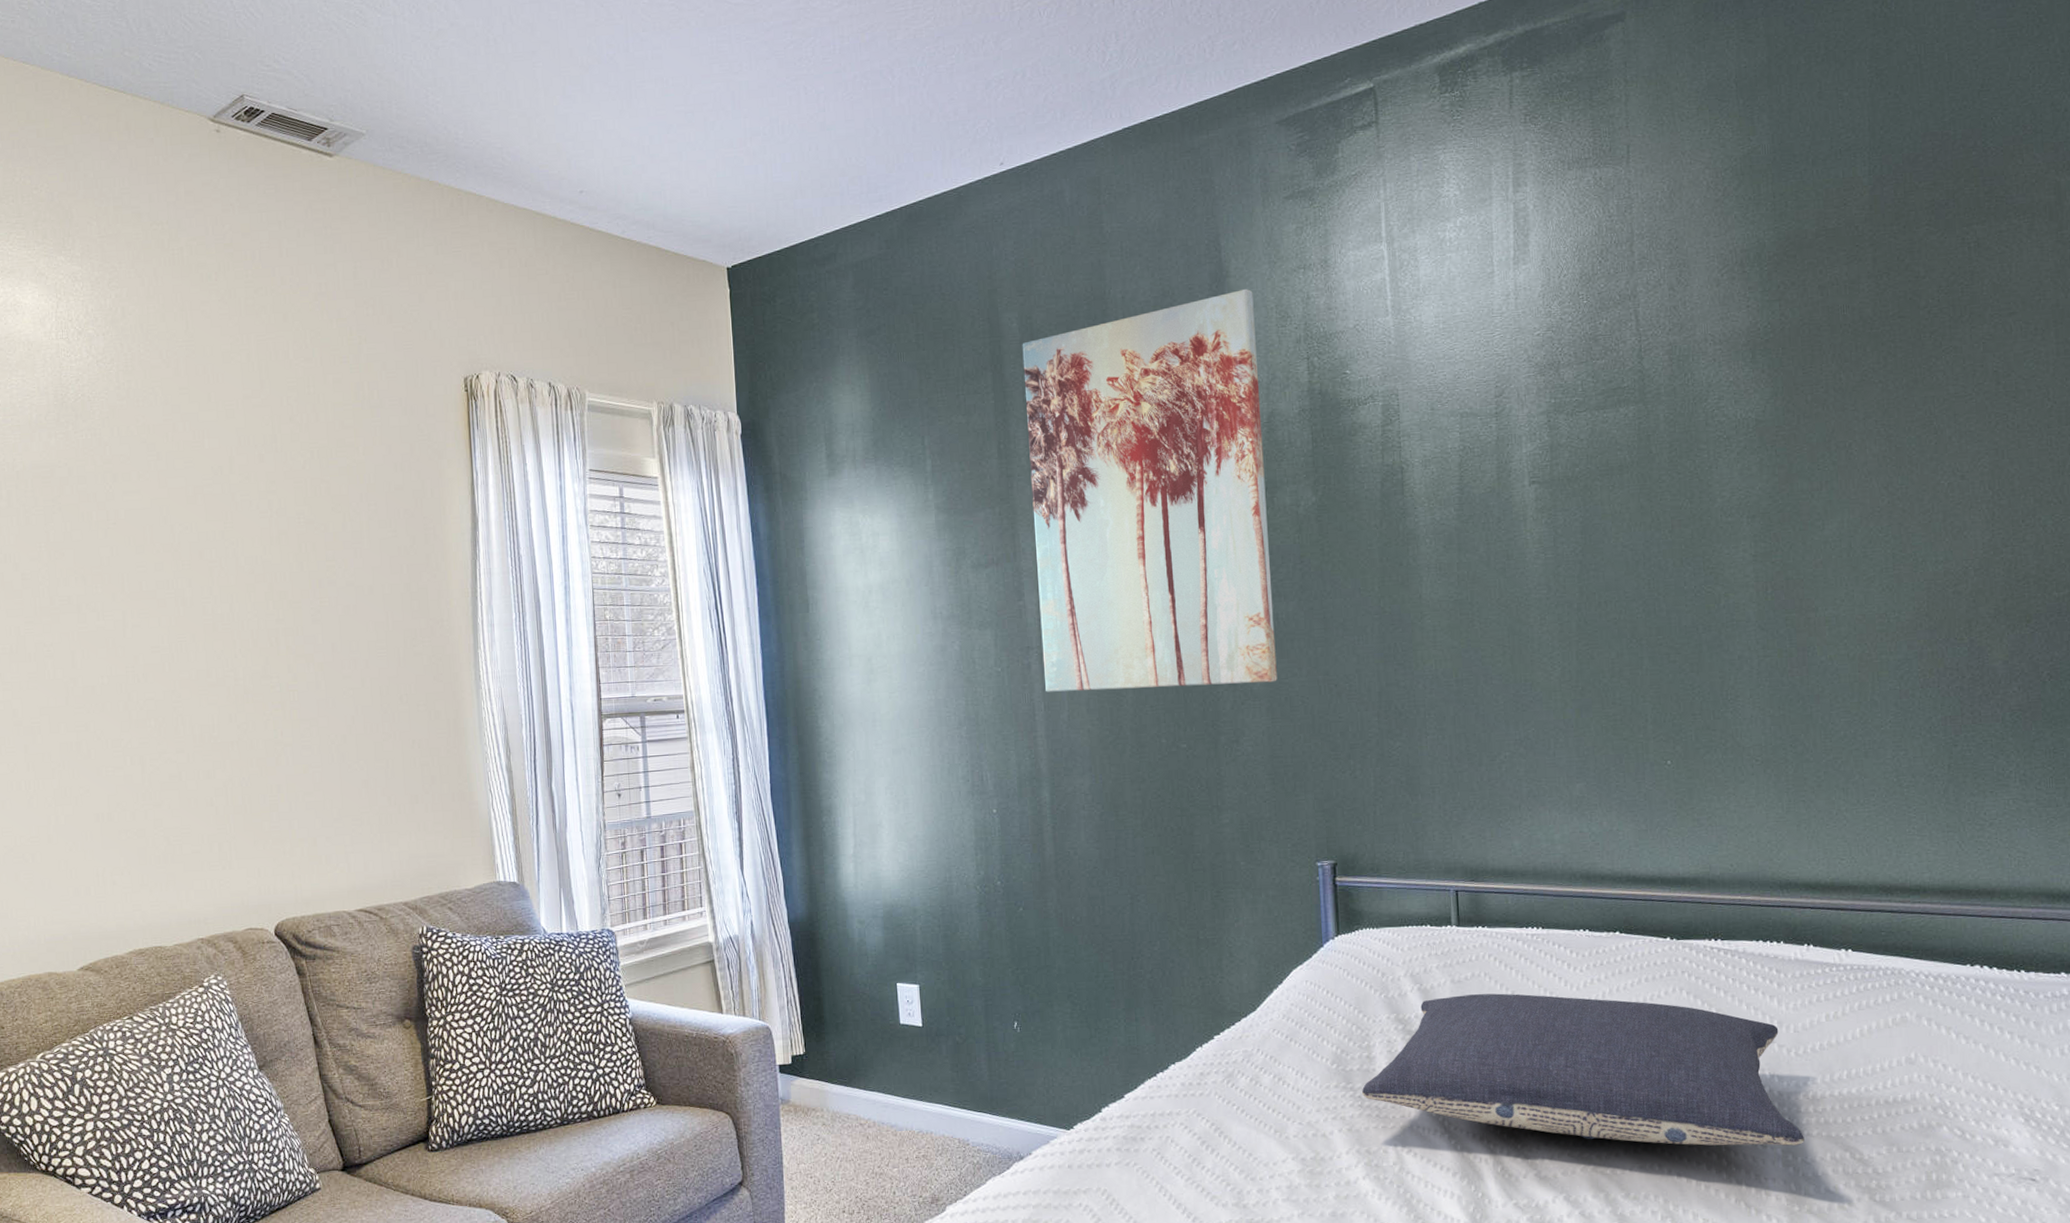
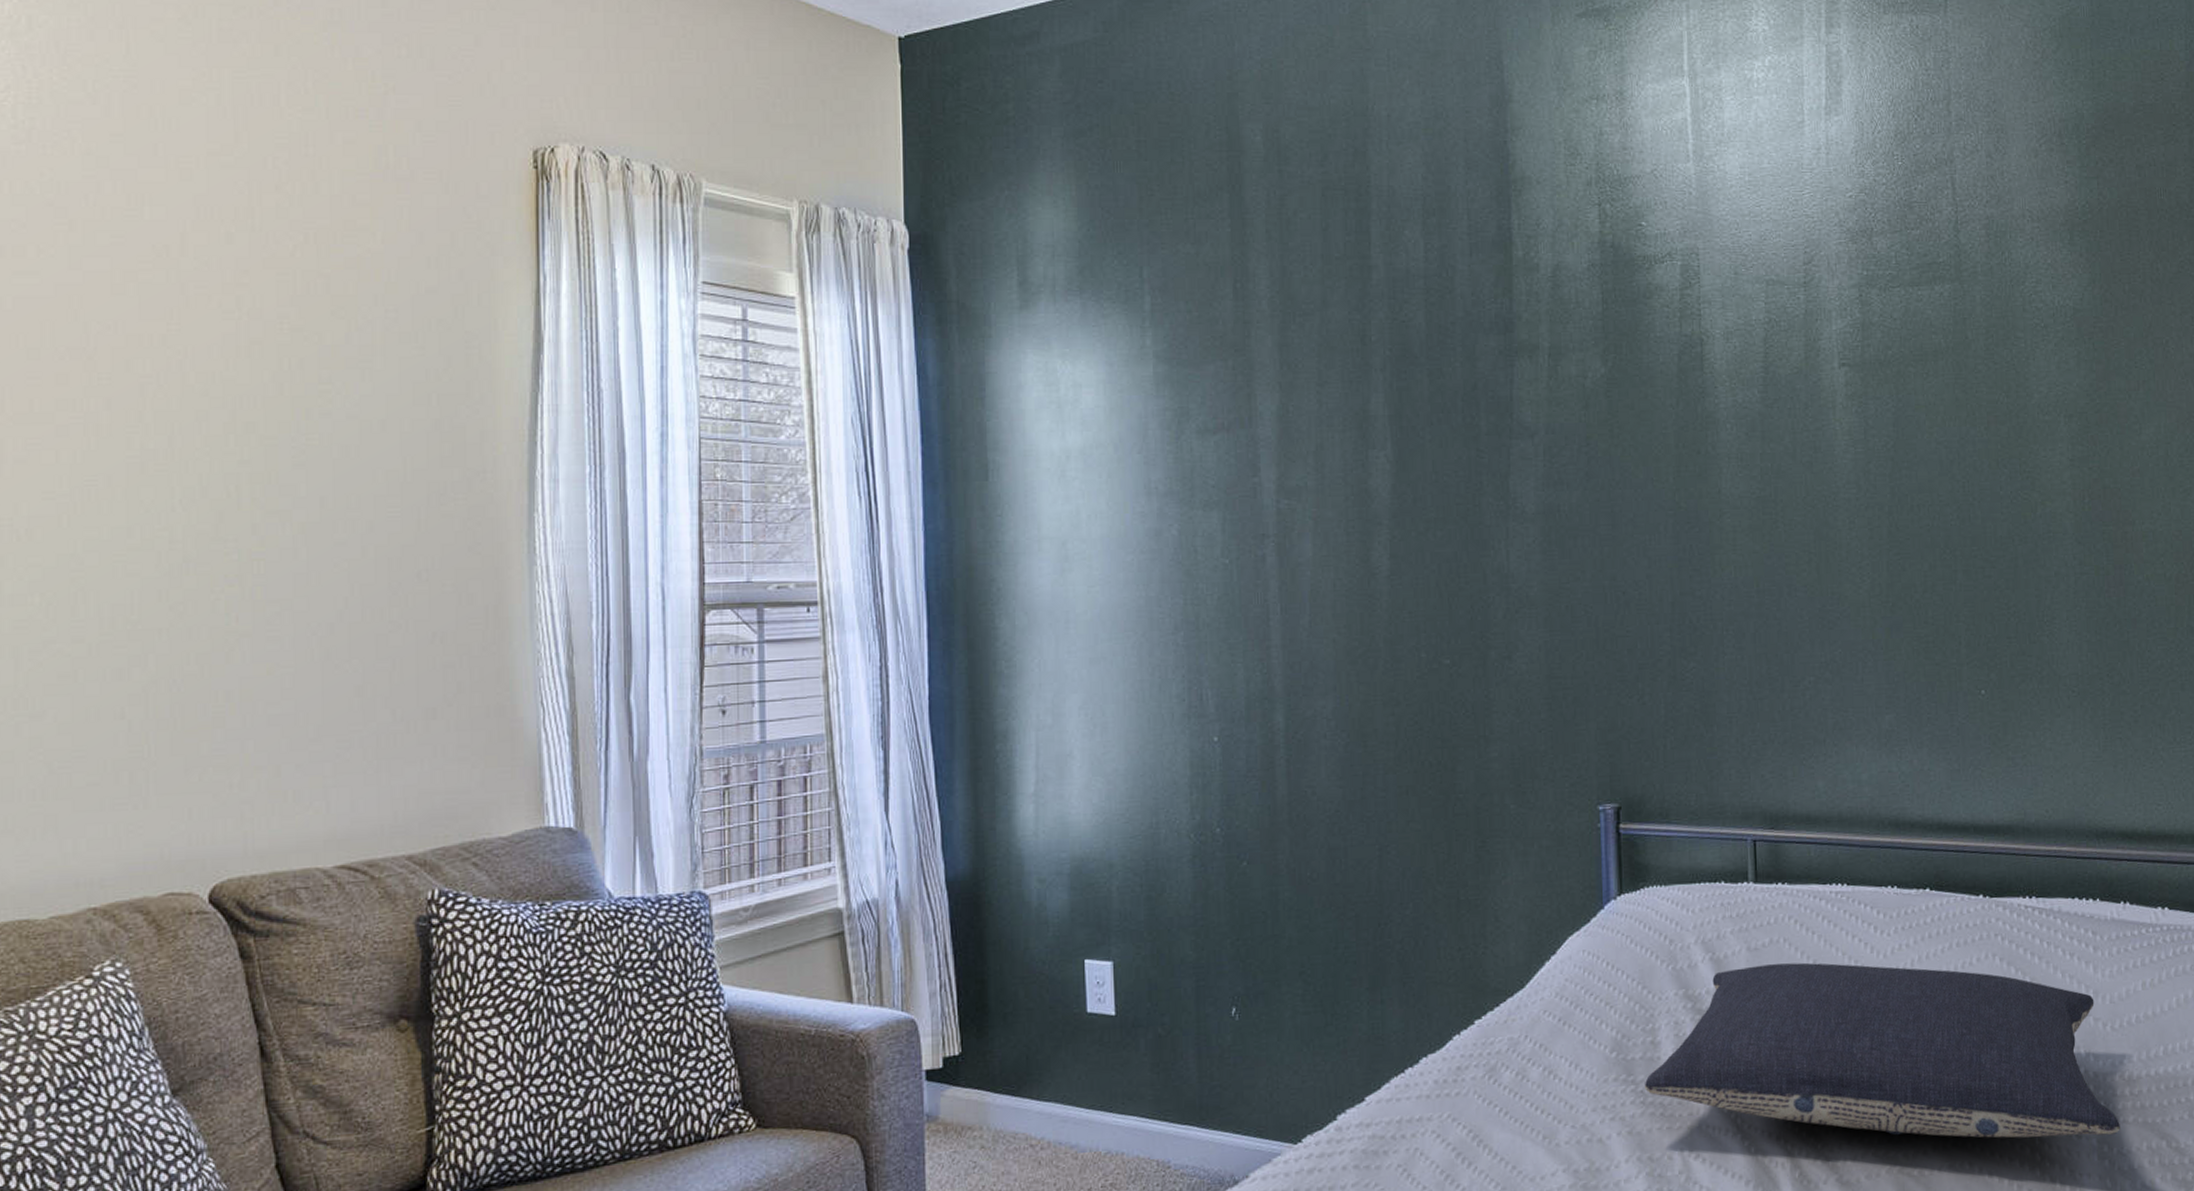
wall art: present [1022,288,1277,692] -> none [1266,117,1557,592]

